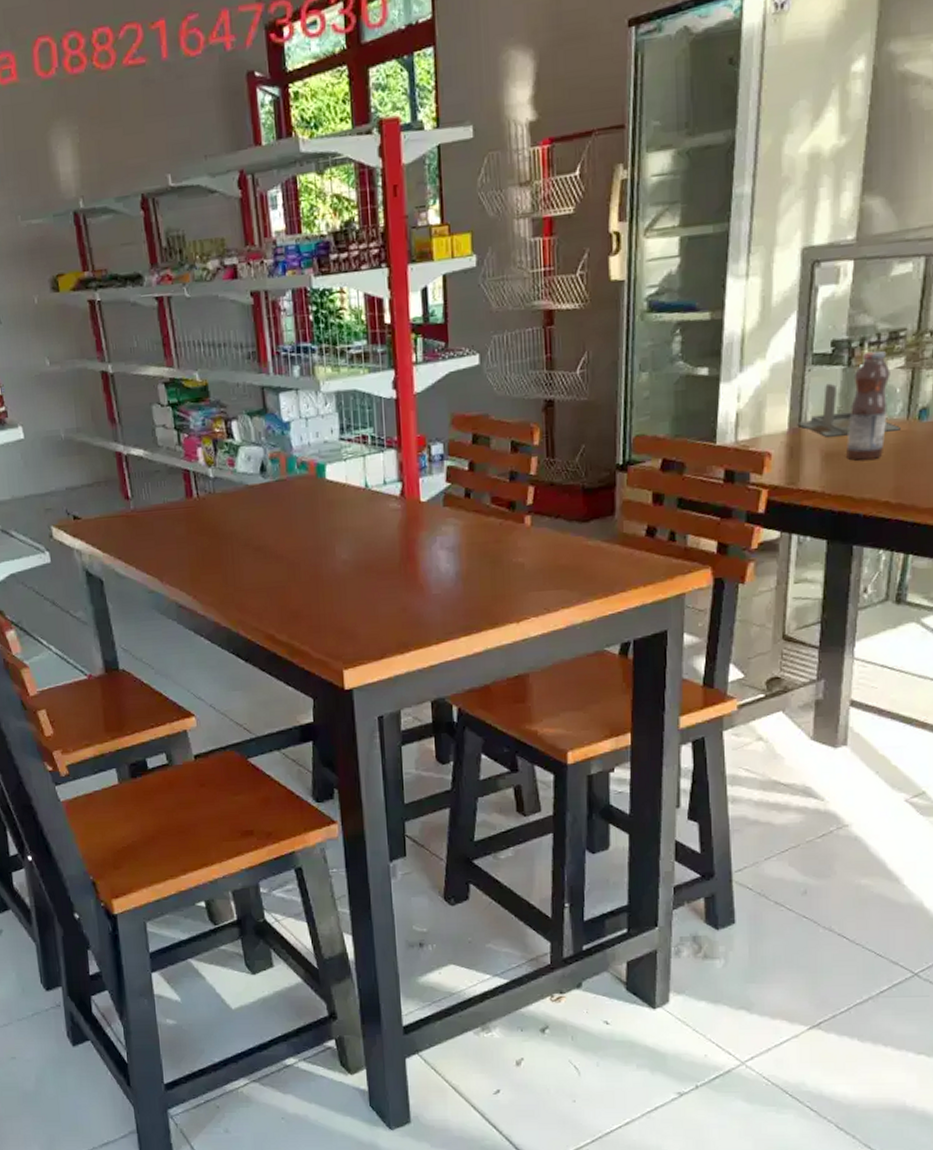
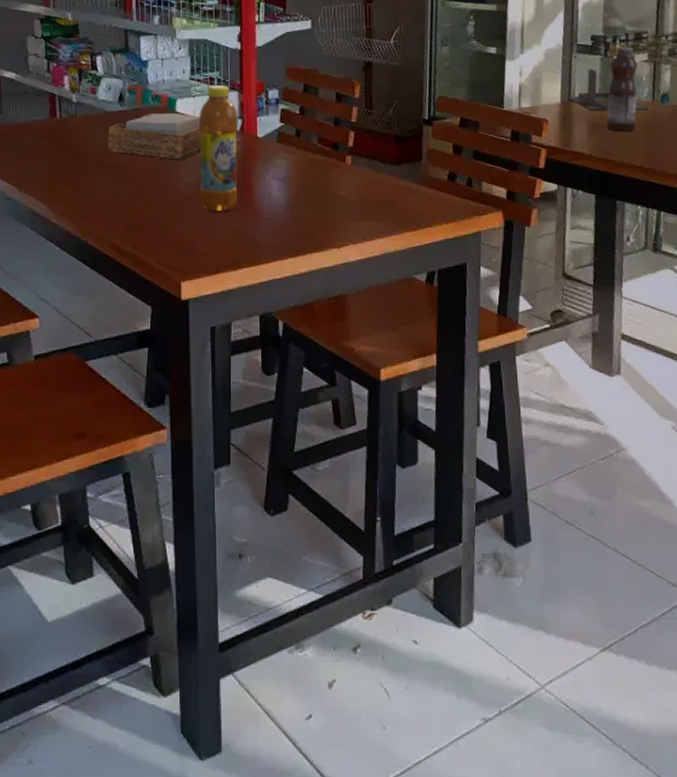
napkin holder: none [251,480,358,536] -> present [108,112,202,160]
bottle: none [352,443,402,591] -> present [199,85,239,212]

